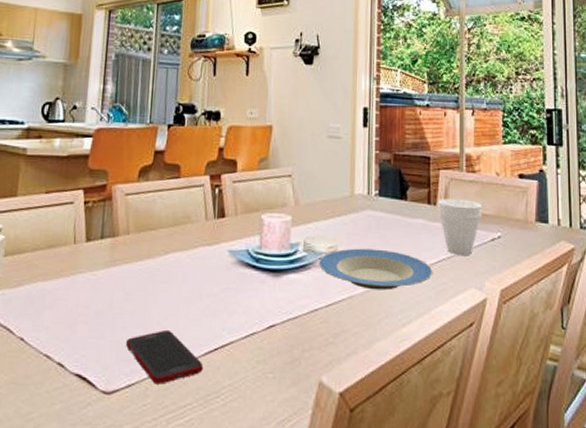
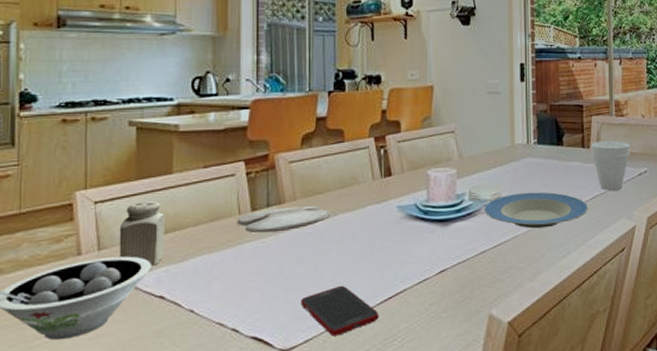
paint palette: none [71,240,161,266] -> present [237,205,330,234]

